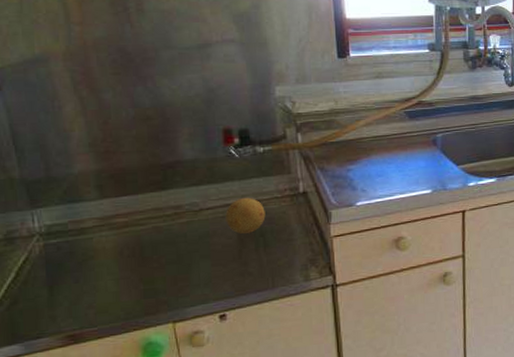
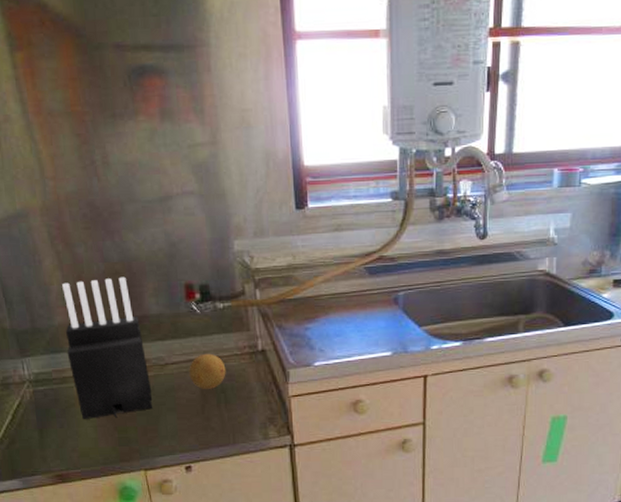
knife block: none [85,122,185,273] -> present [62,276,153,420]

